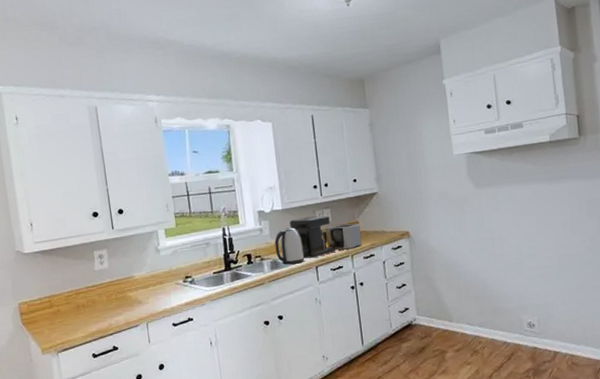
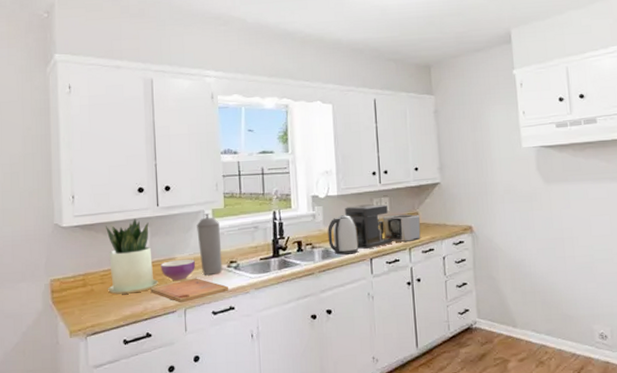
planter: none [64,241,121,313] -> present [105,218,159,295]
cutting board: none [113,293,187,318] -> present [150,278,229,303]
bowl: none [120,276,154,299] -> present [161,258,196,283]
canister: none [151,233,179,291] -> present [197,213,223,275]

